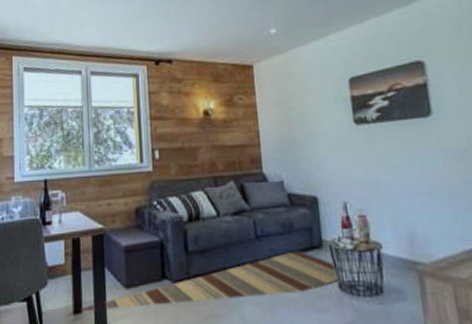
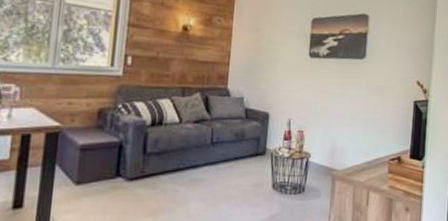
rug: present [80,251,341,311] -> none [21,156,275,206]

